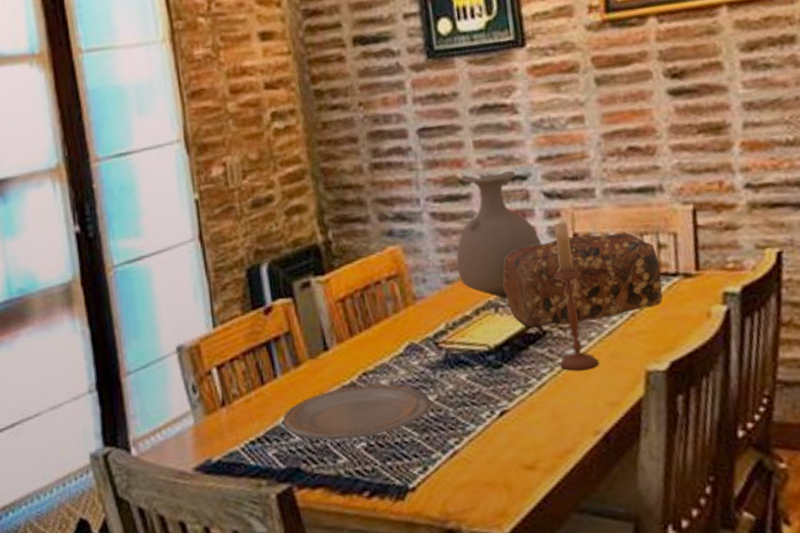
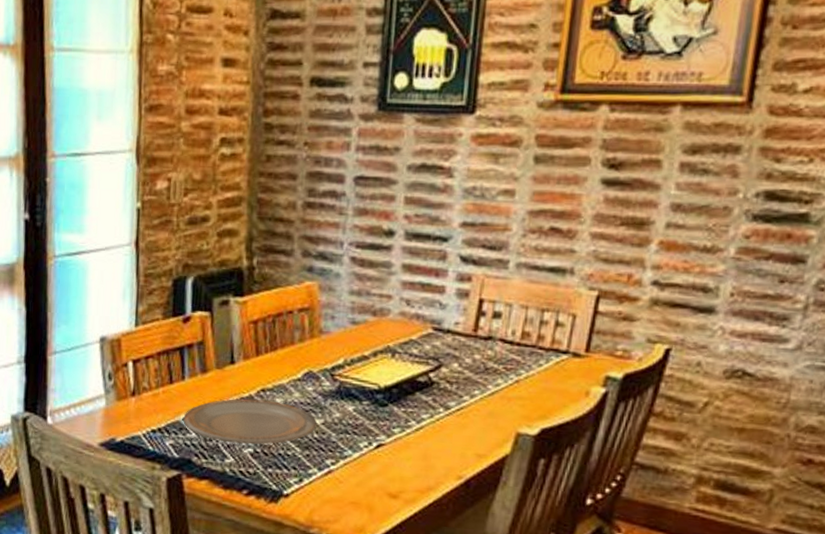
vase: present [456,171,542,299] -> none [365,229,449,347]
bread loaf: present [503,232,663,329] -> none [404,301,554,380]
candlestick: present [553,220,600,370] -> none [440,285,479,422]

